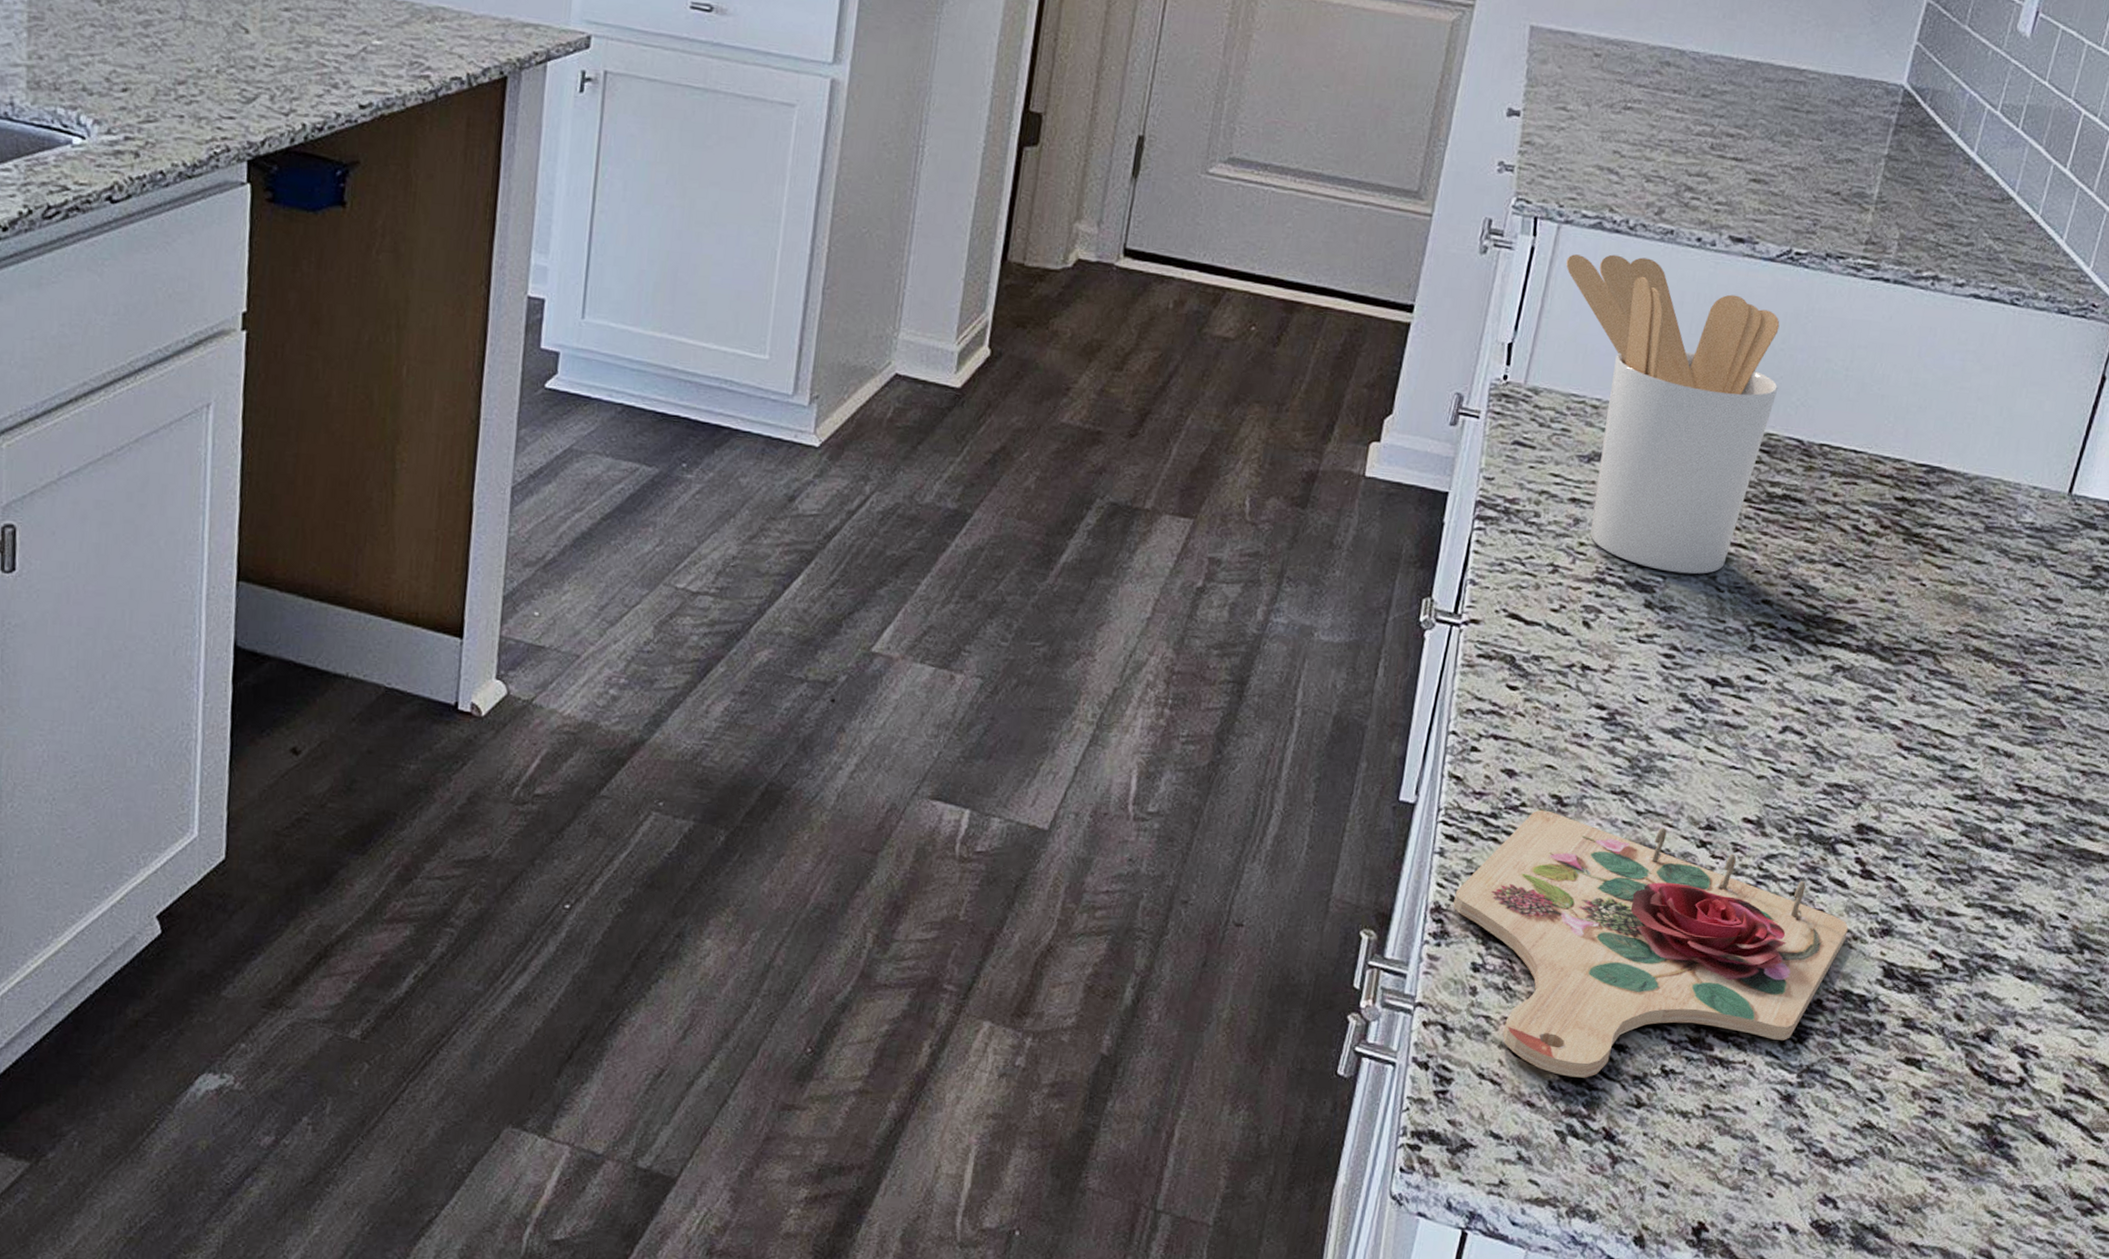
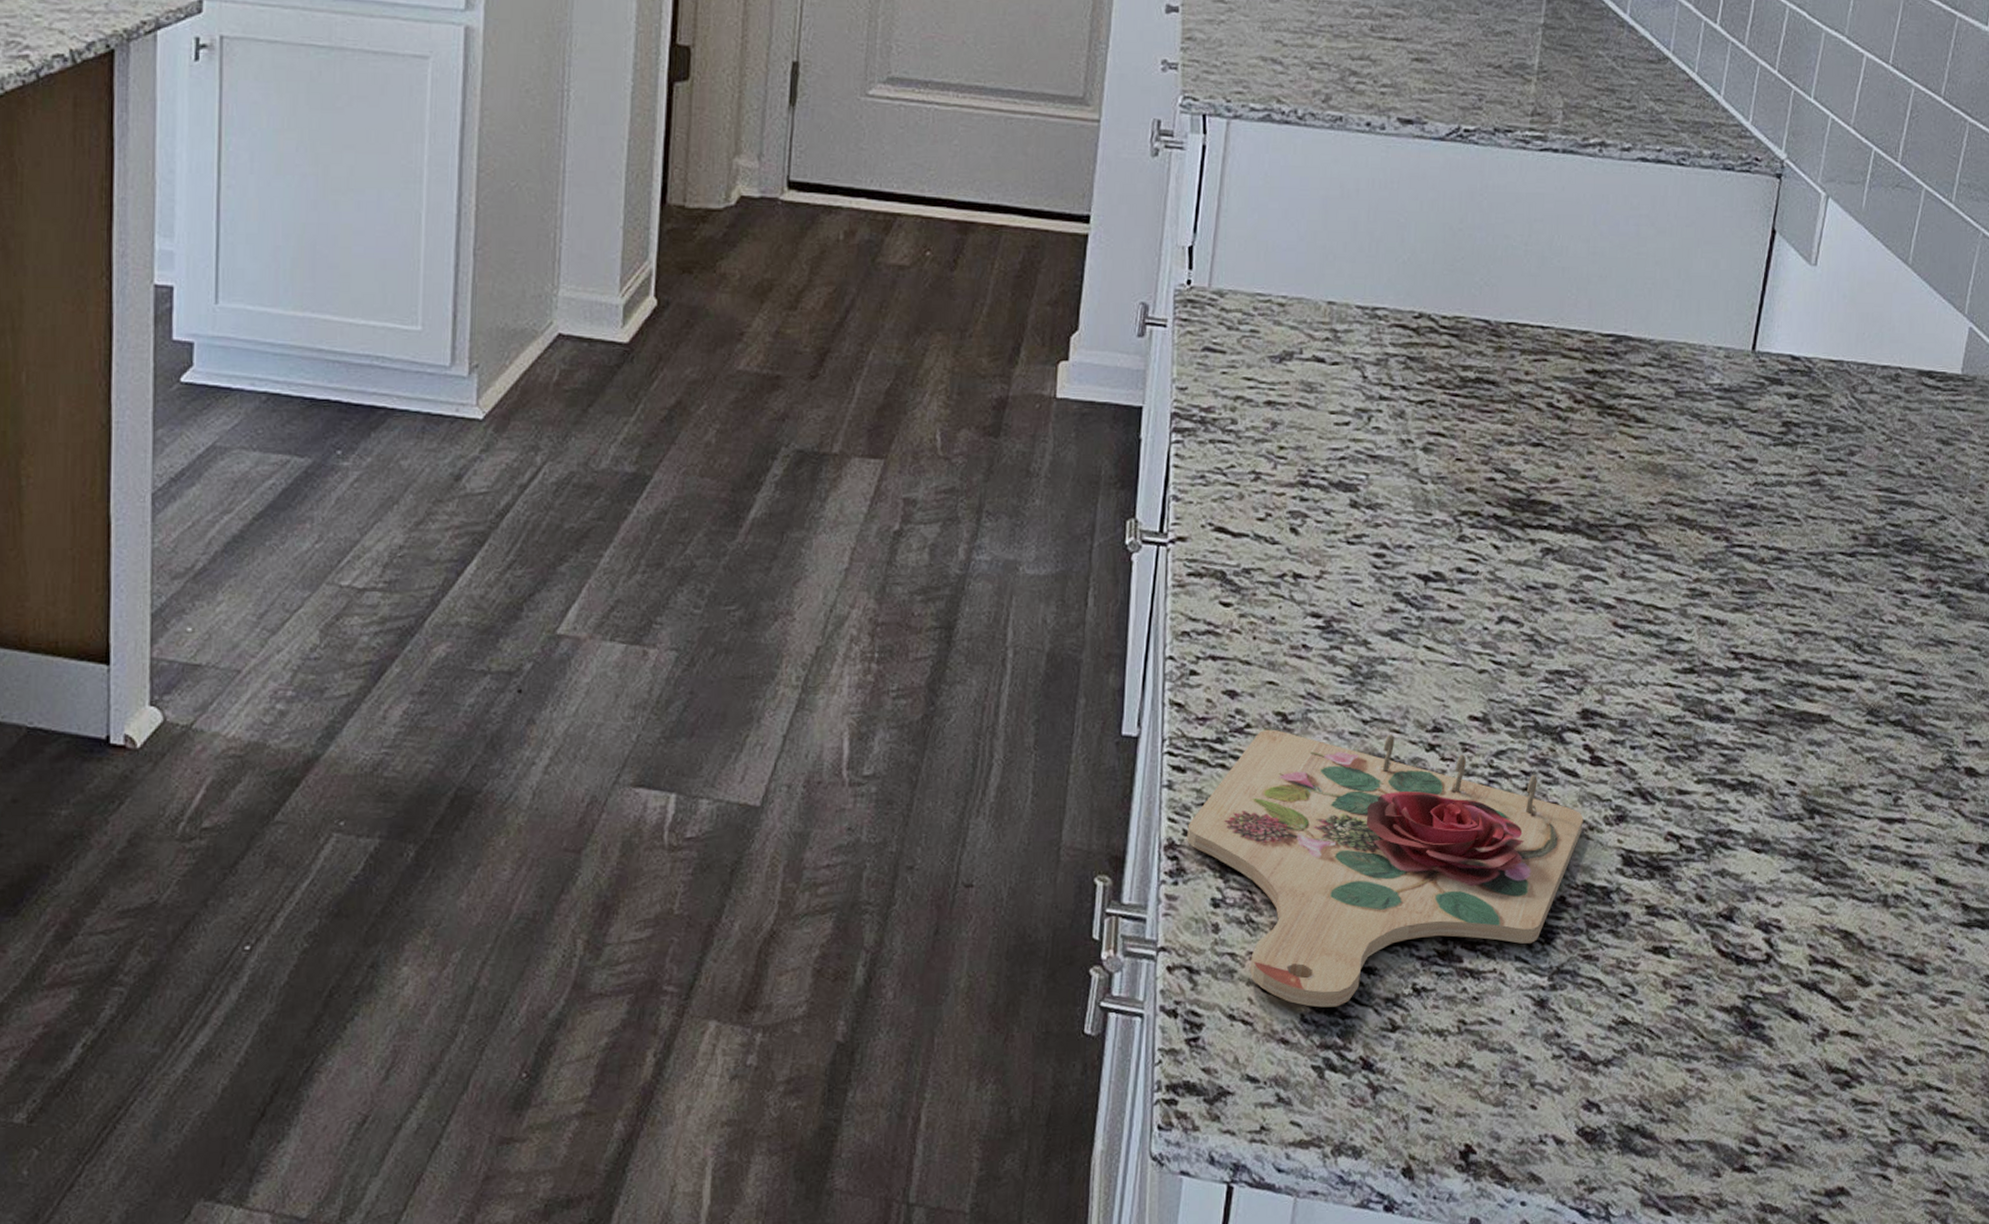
utensil holder: present [1566,254,1780,575] -> none [1239,146,1461,469]

